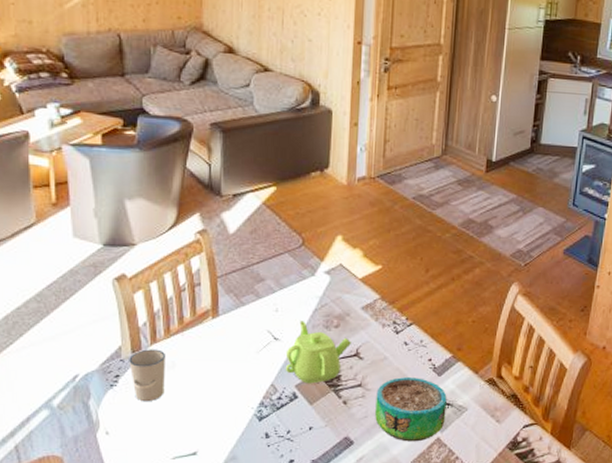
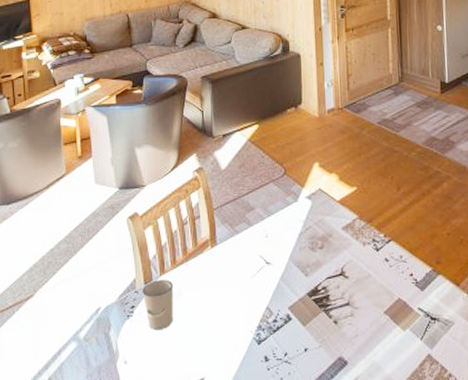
teapot: present [285,321,351,384] -> none [277,244,336,305]
decorative bowl: present [375,377,447,442] -> none [364,293,434,360]

